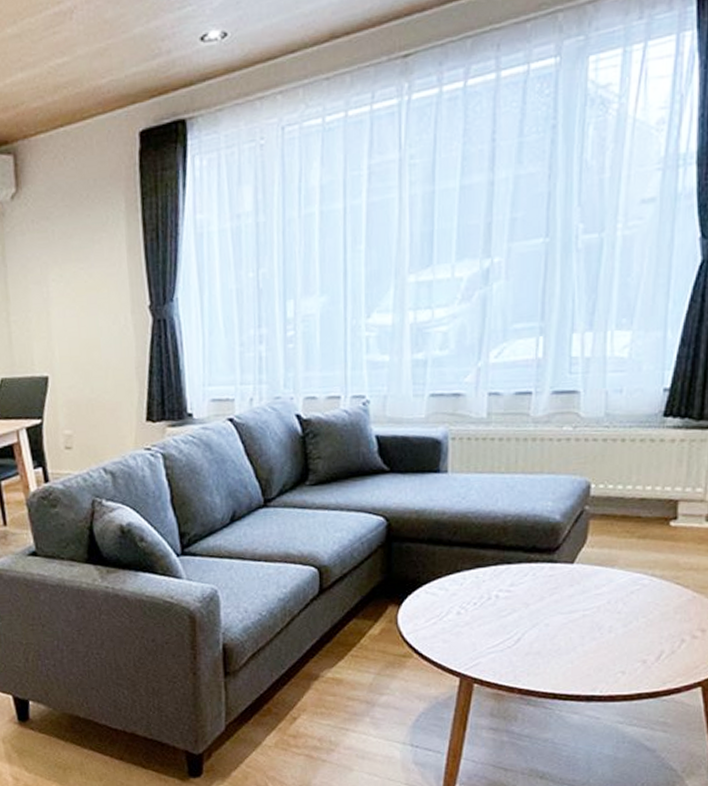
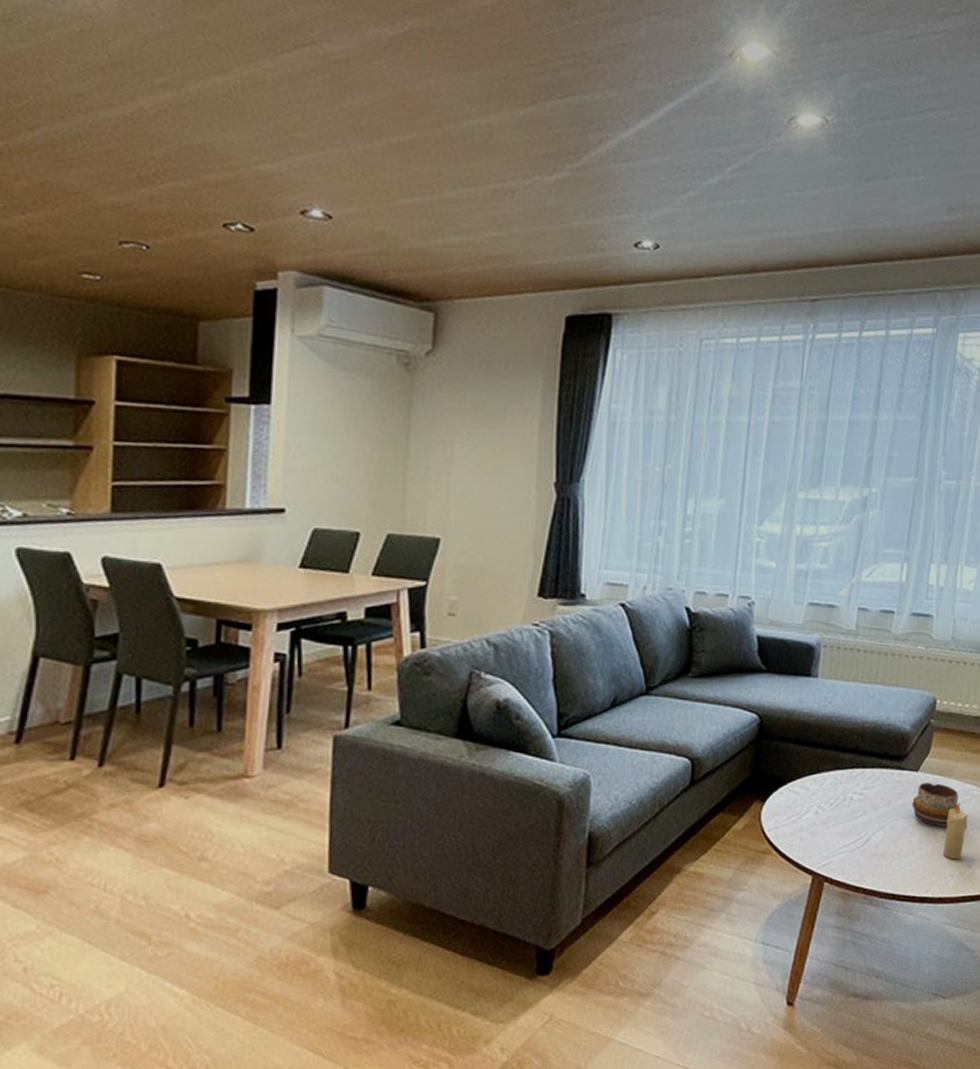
decorative bowl: none [569,575,628,621] -> present [912,783,960,826]
candle: none [610,594,639,655] -> present [943,802,968,860]

